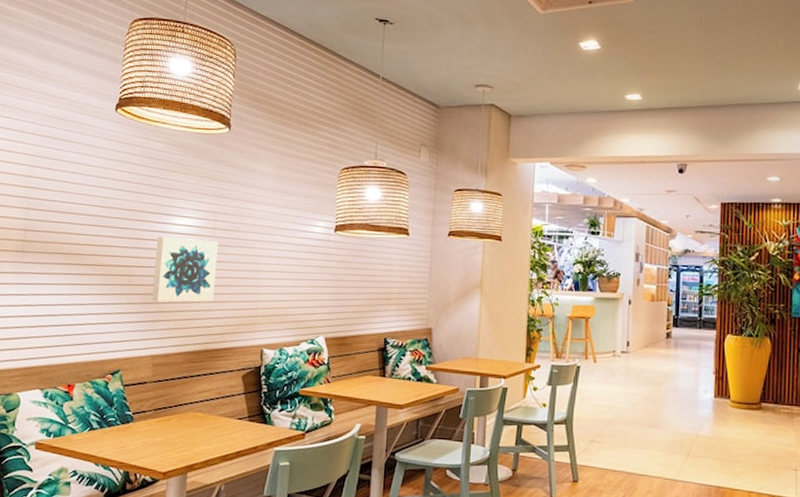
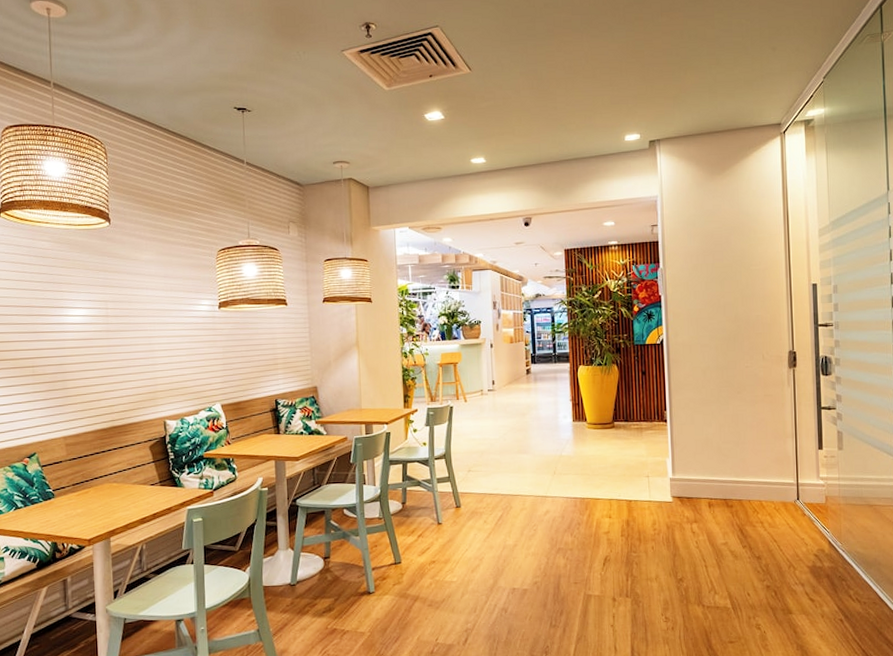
wall art: present [152,236,218,302] -> none [54,327,115,388]

